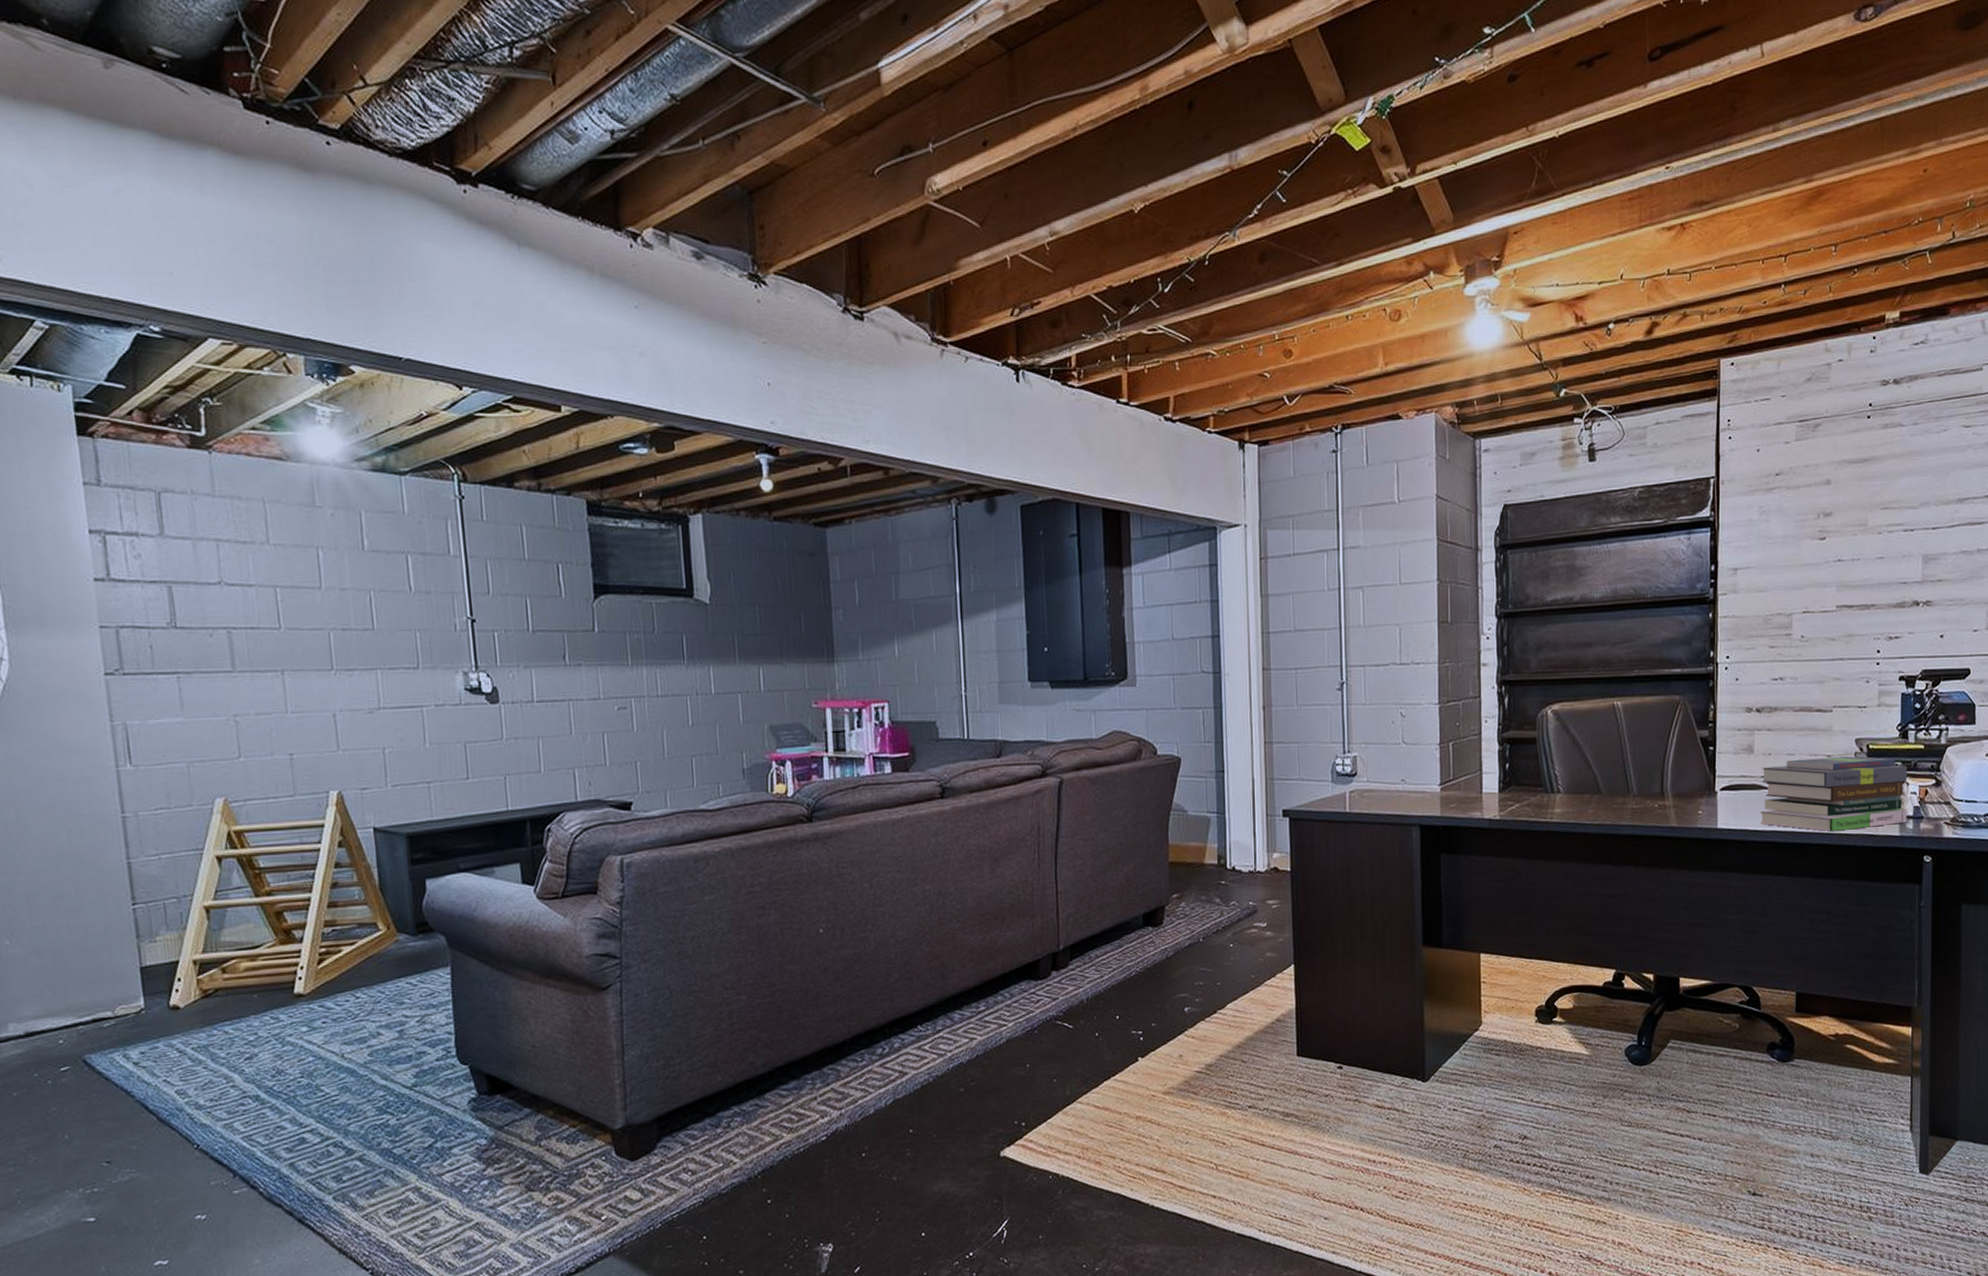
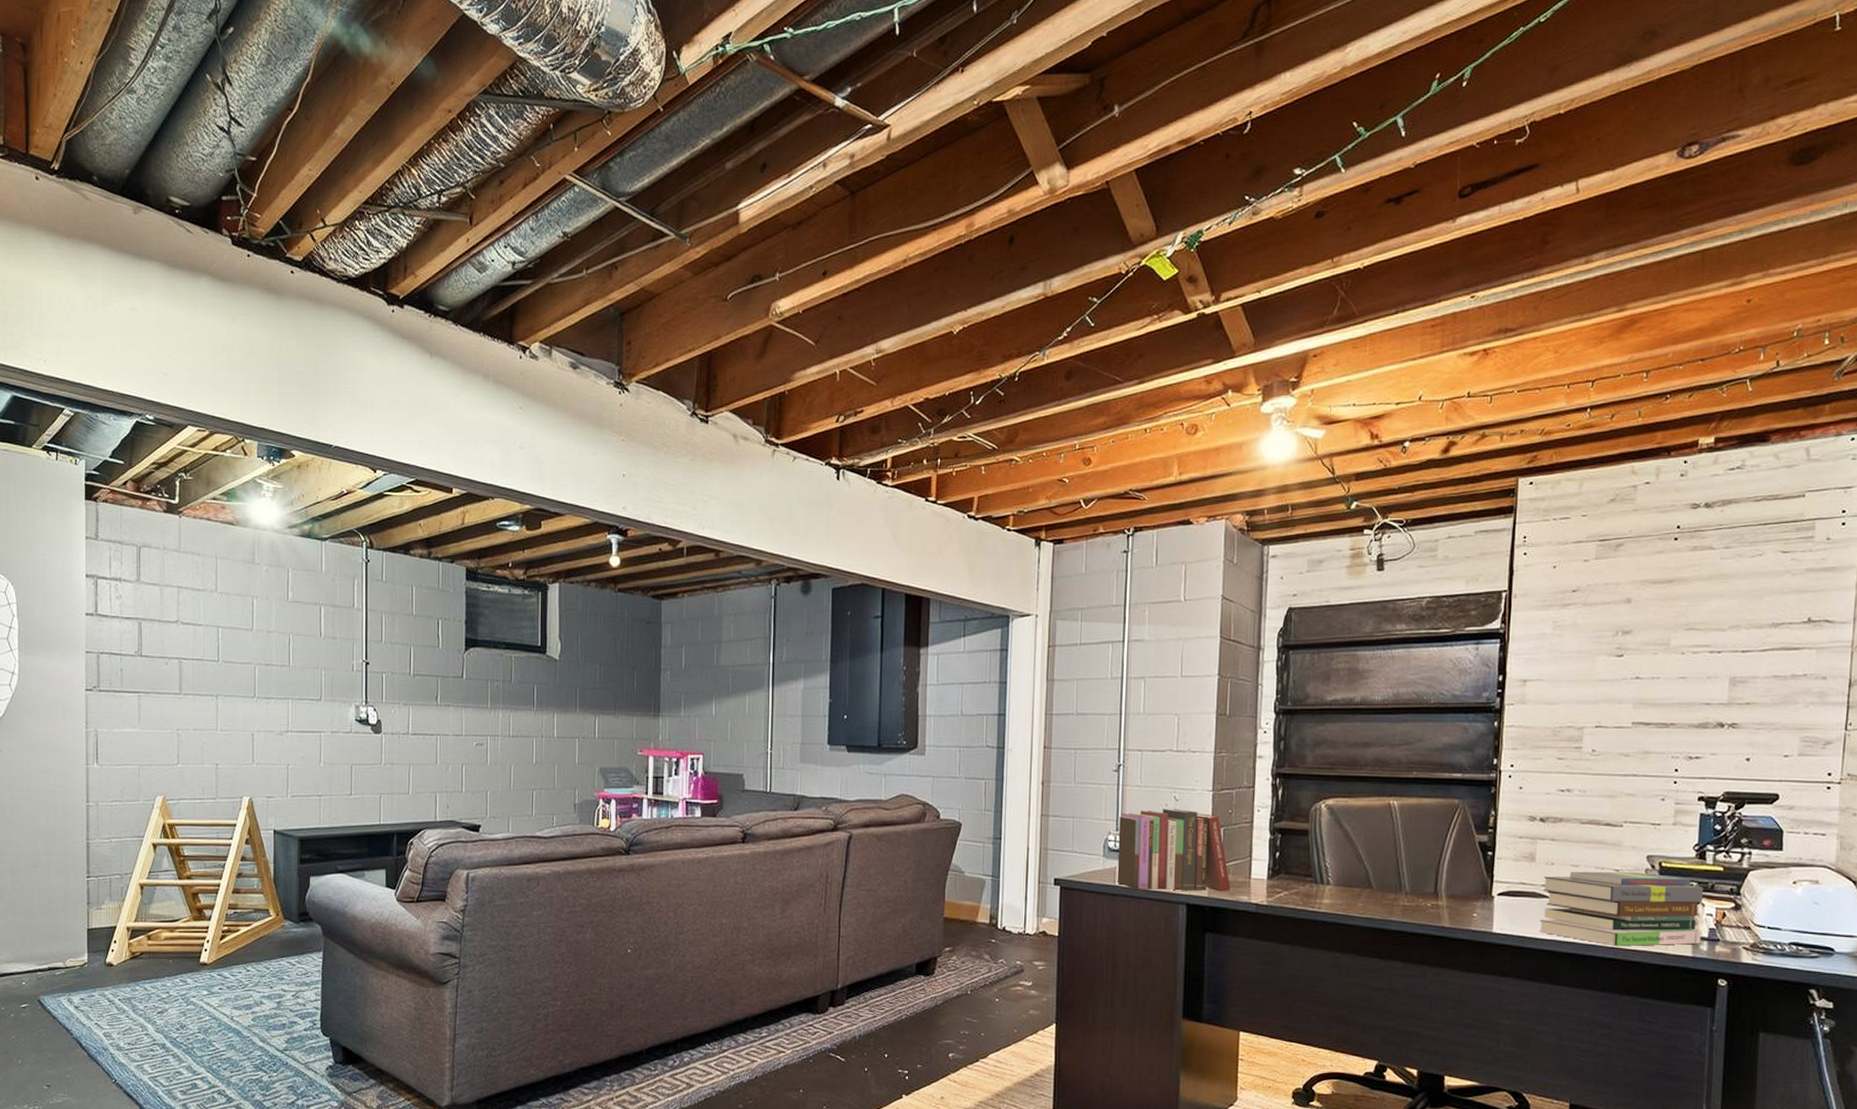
books: none [1346,725,1463,815] -> present [1117,809,1231,891]

